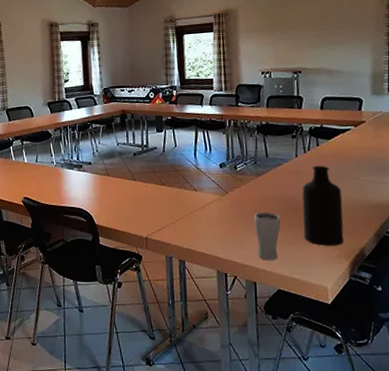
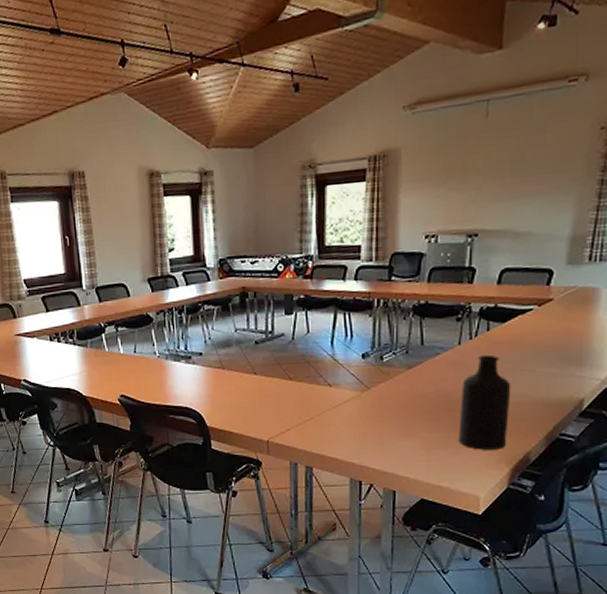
drinking glass: present [253,211,281,260] -> none [398,410,431,467]

